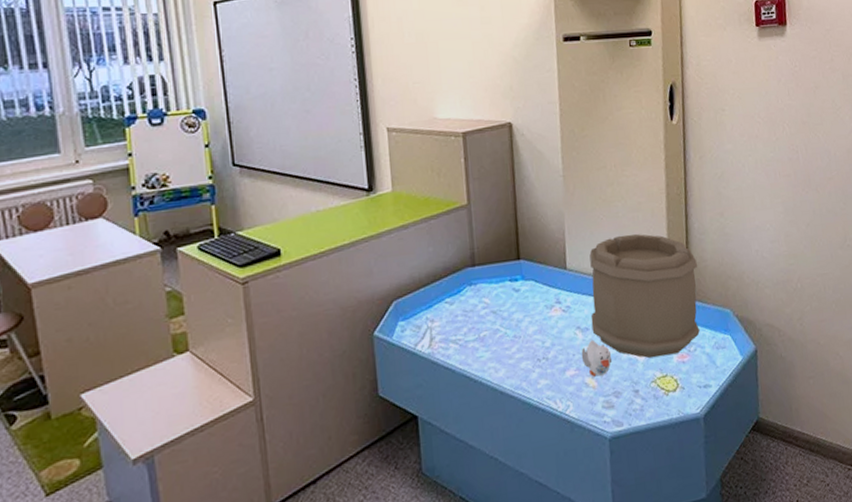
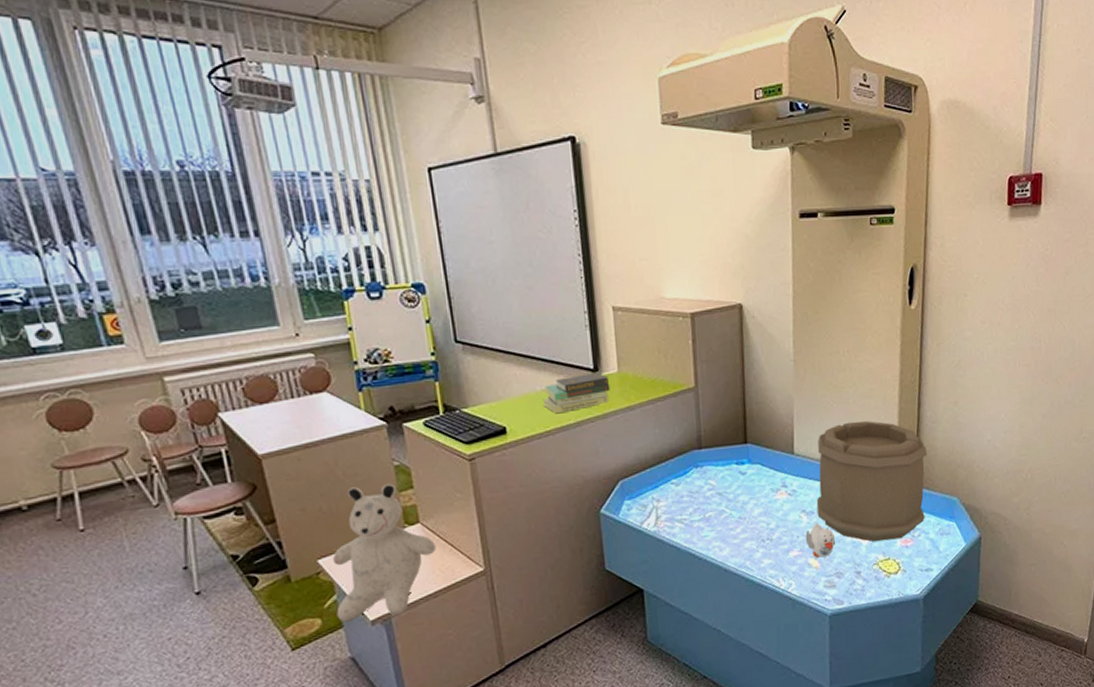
stuffed animal: none [96,310,205,463] -> present [332,483,436,622]
books: none [317,191,385,235] -> present [542,372,610,414]

